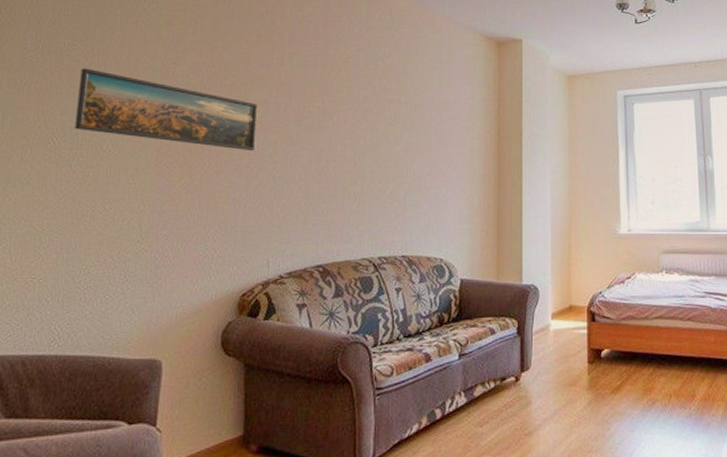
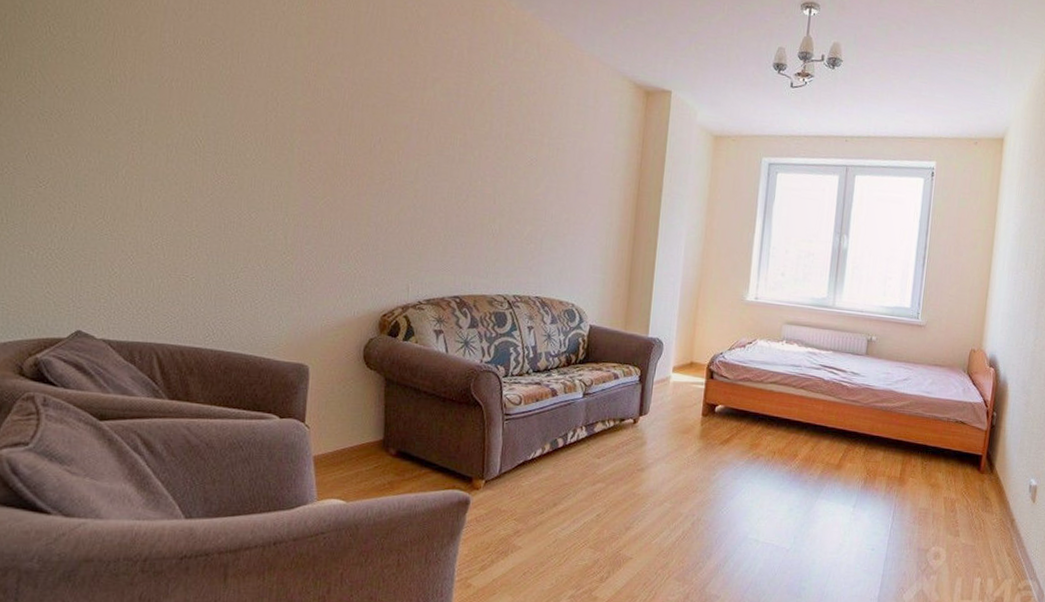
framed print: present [74,68,258,151] -> none [218,70,400,177]

